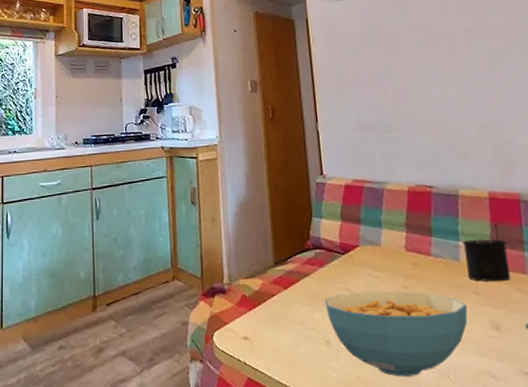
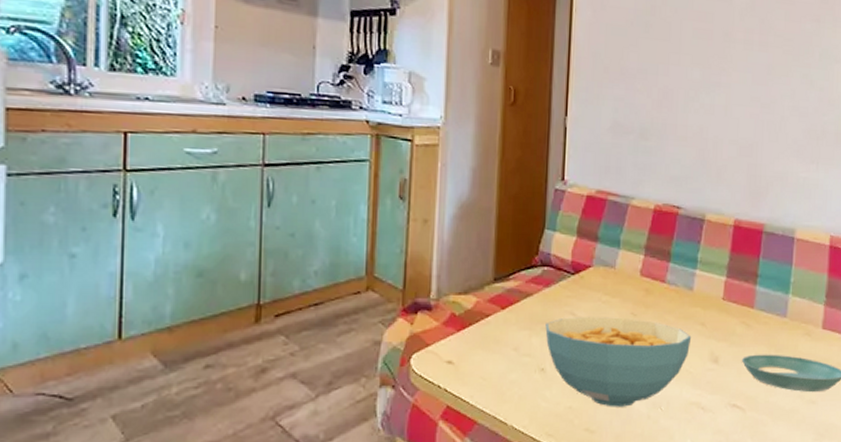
candle: present [462,224,511,282] -> none [698,254,742,315]

